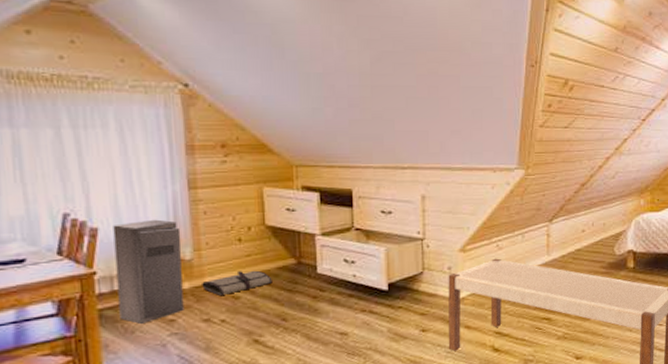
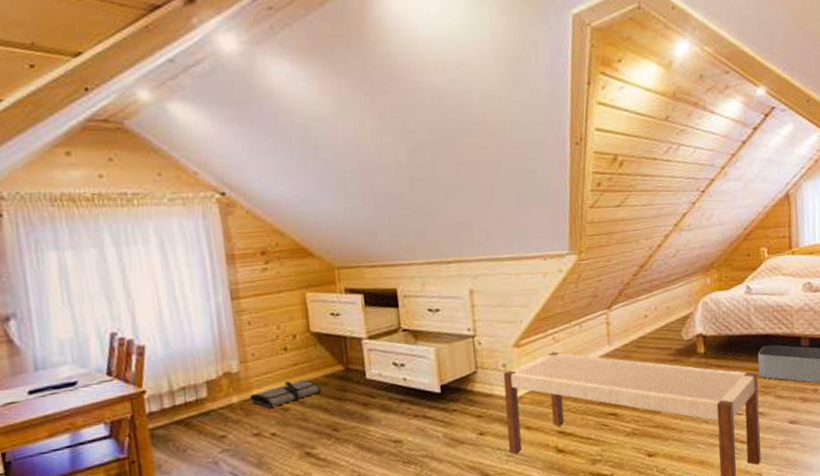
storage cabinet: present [113,219,184,324] -> none [159,333,234,442]

